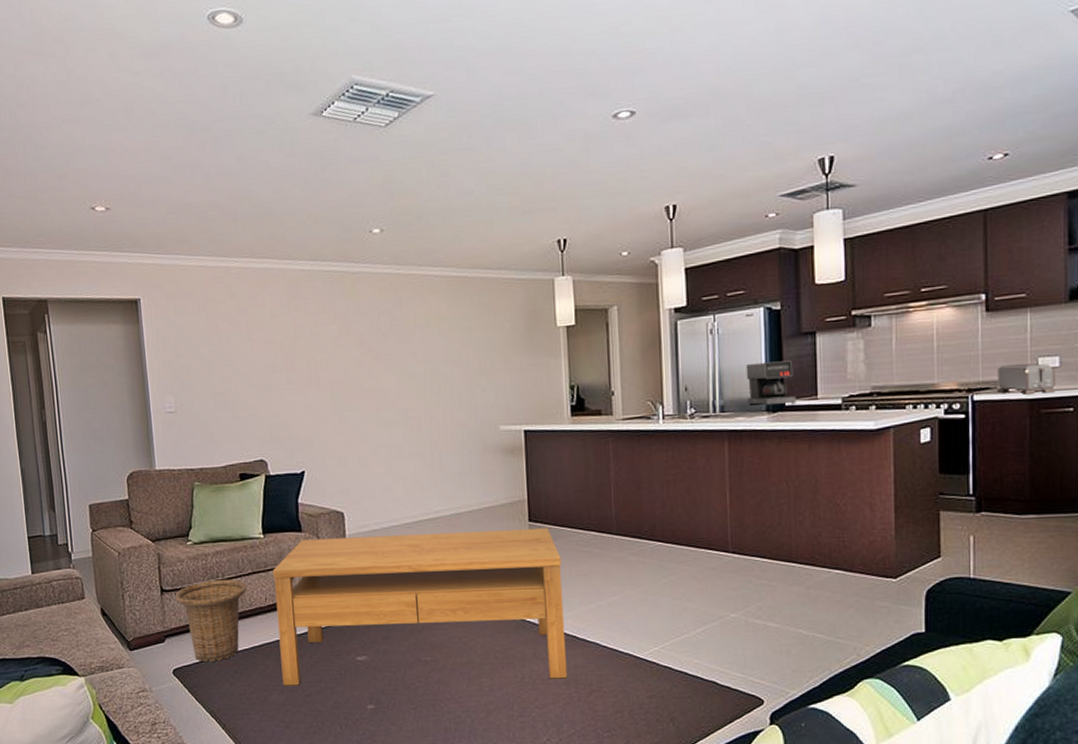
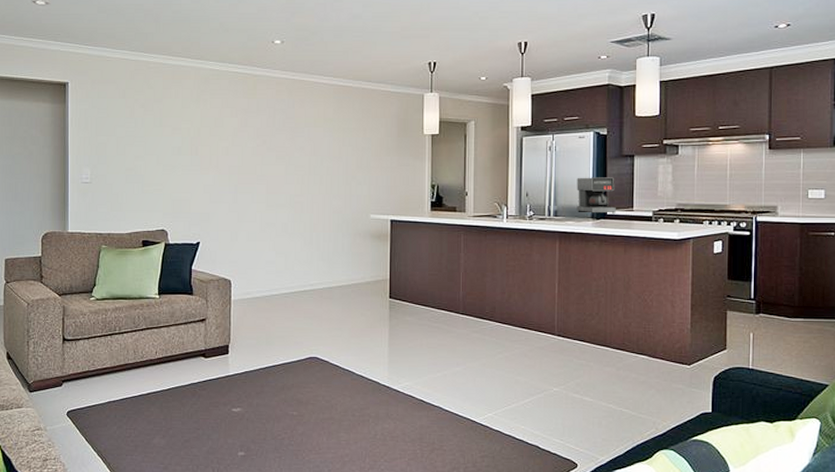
basket: present [175,579,248,663] -> none [75,332,141,407]
coffee table: present [272,528,568,686] -> none [164,302,414,437]
toaster: present [996,363,1055,394] -> none [775,194,821,219]

